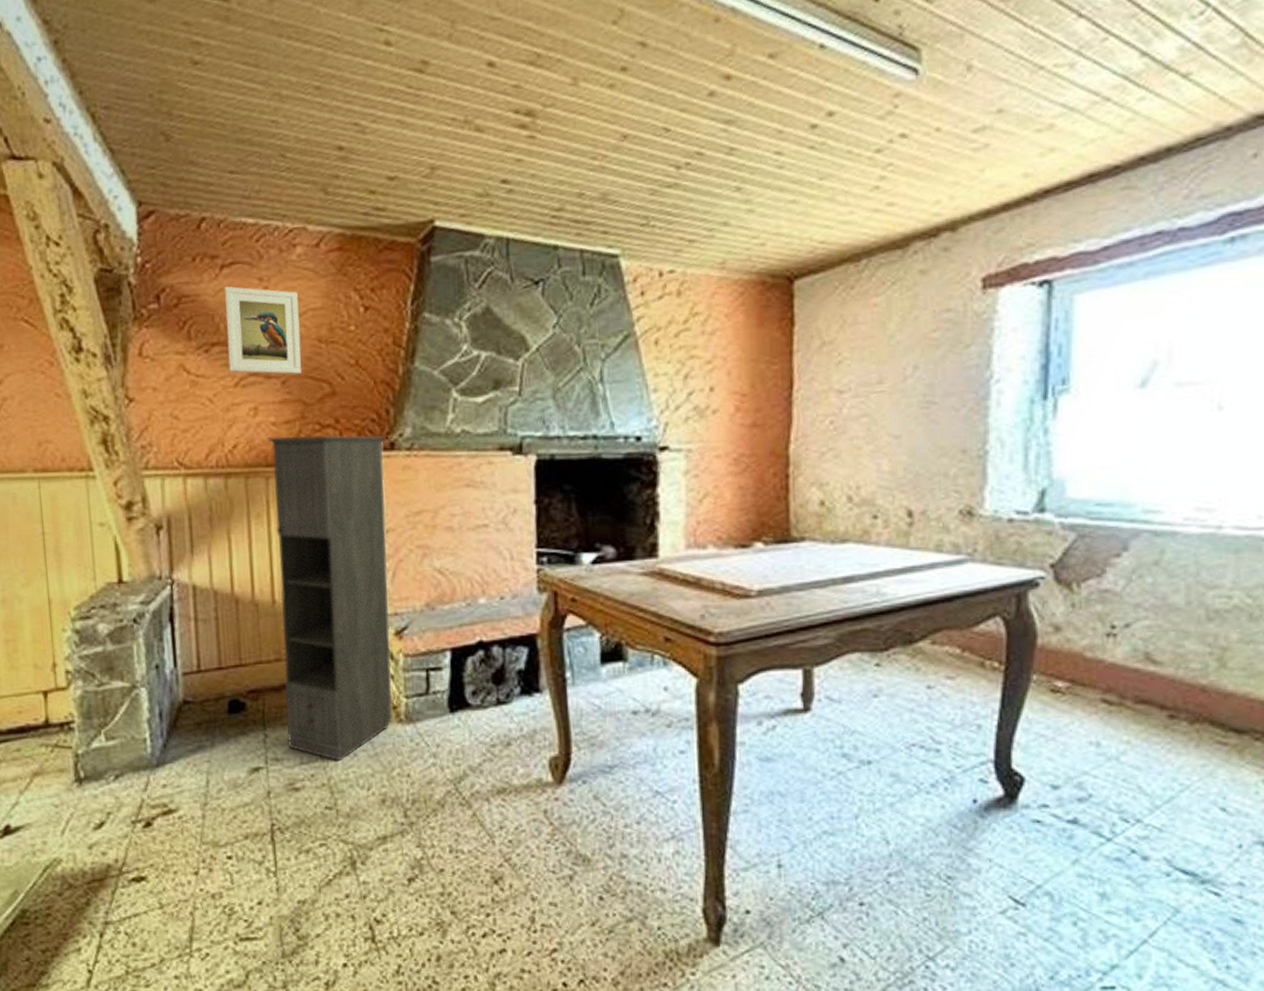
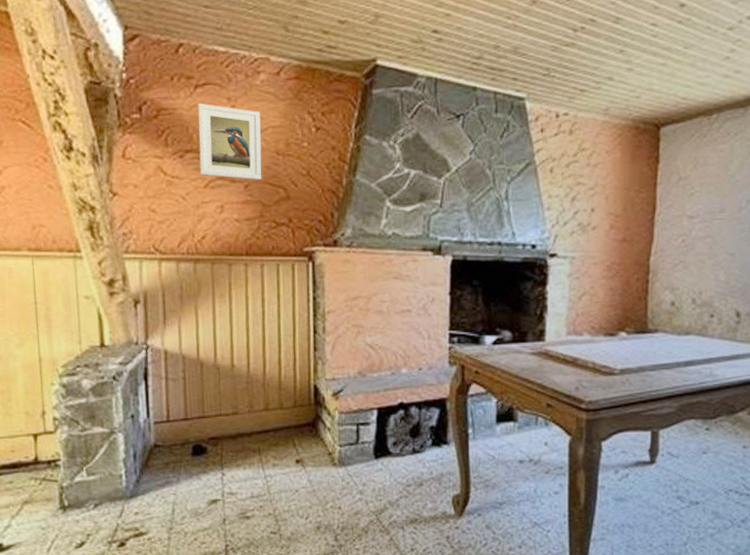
storage cabinet: present [266,434,393,762] -> none [230,231,330,496]

